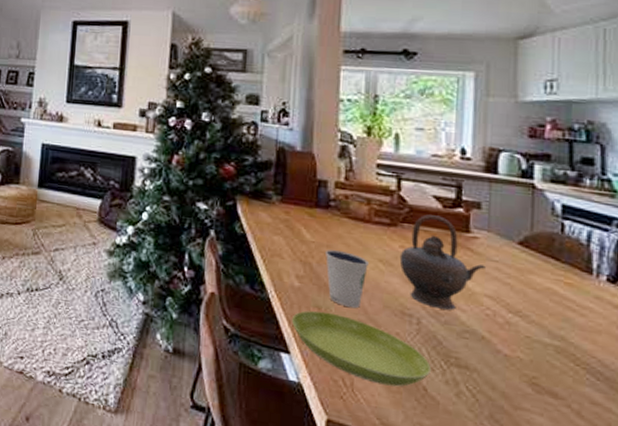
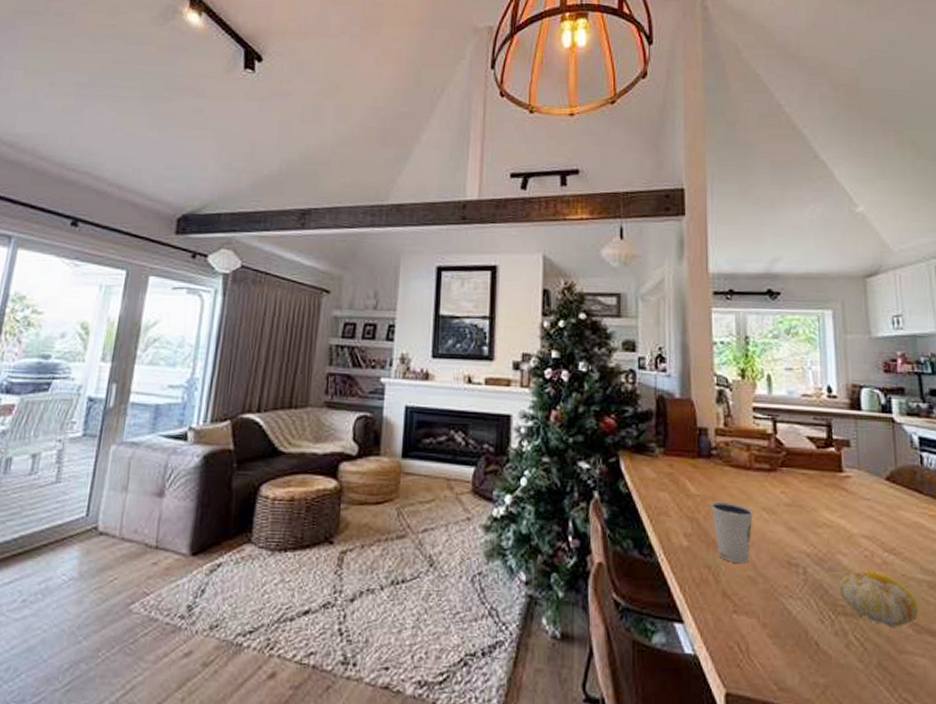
saucer: present [291,310,431,387] -> none [682,571,820,645]
teapot: present [399,214,486,310] -> none [781,457,860,555]
fruit: none [454,327,541,386] -> present [839,570,918,628]

